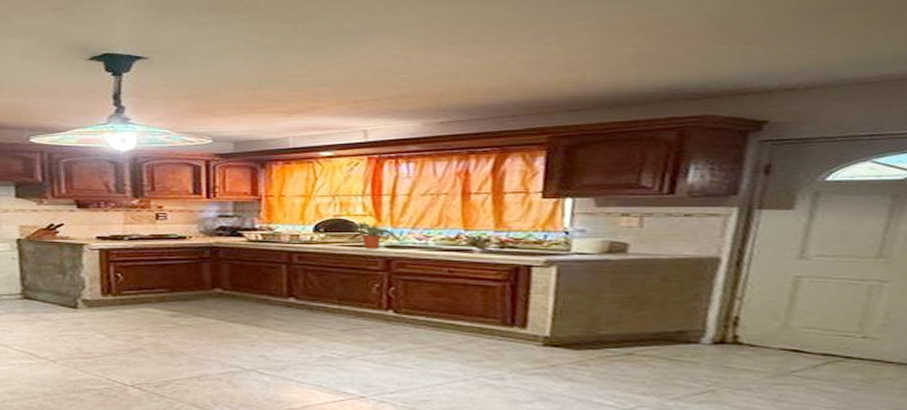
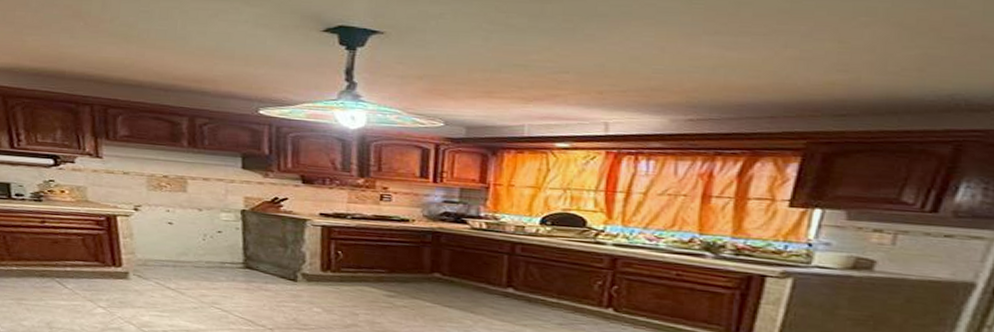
potted plant: present [349,222,397,249] -> none [577,217,627,247]

